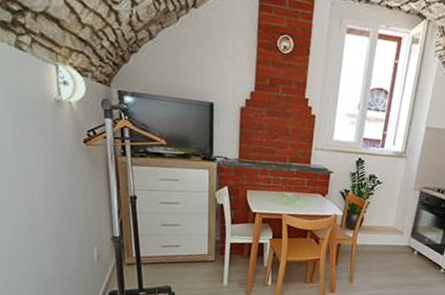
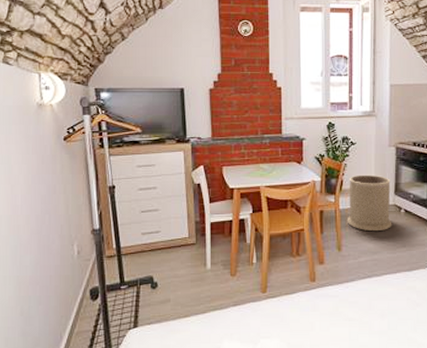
trash can: none [361,214,409,269] -> present [346,174,392,232]

